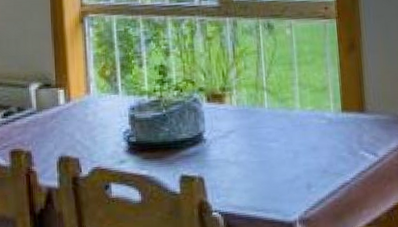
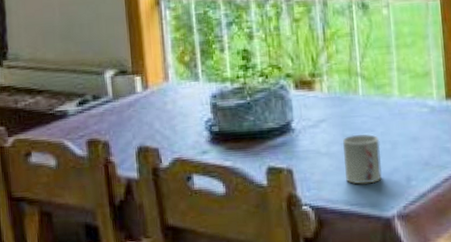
cup: none [250,144,285,191] -> present [343,134,382,184]

